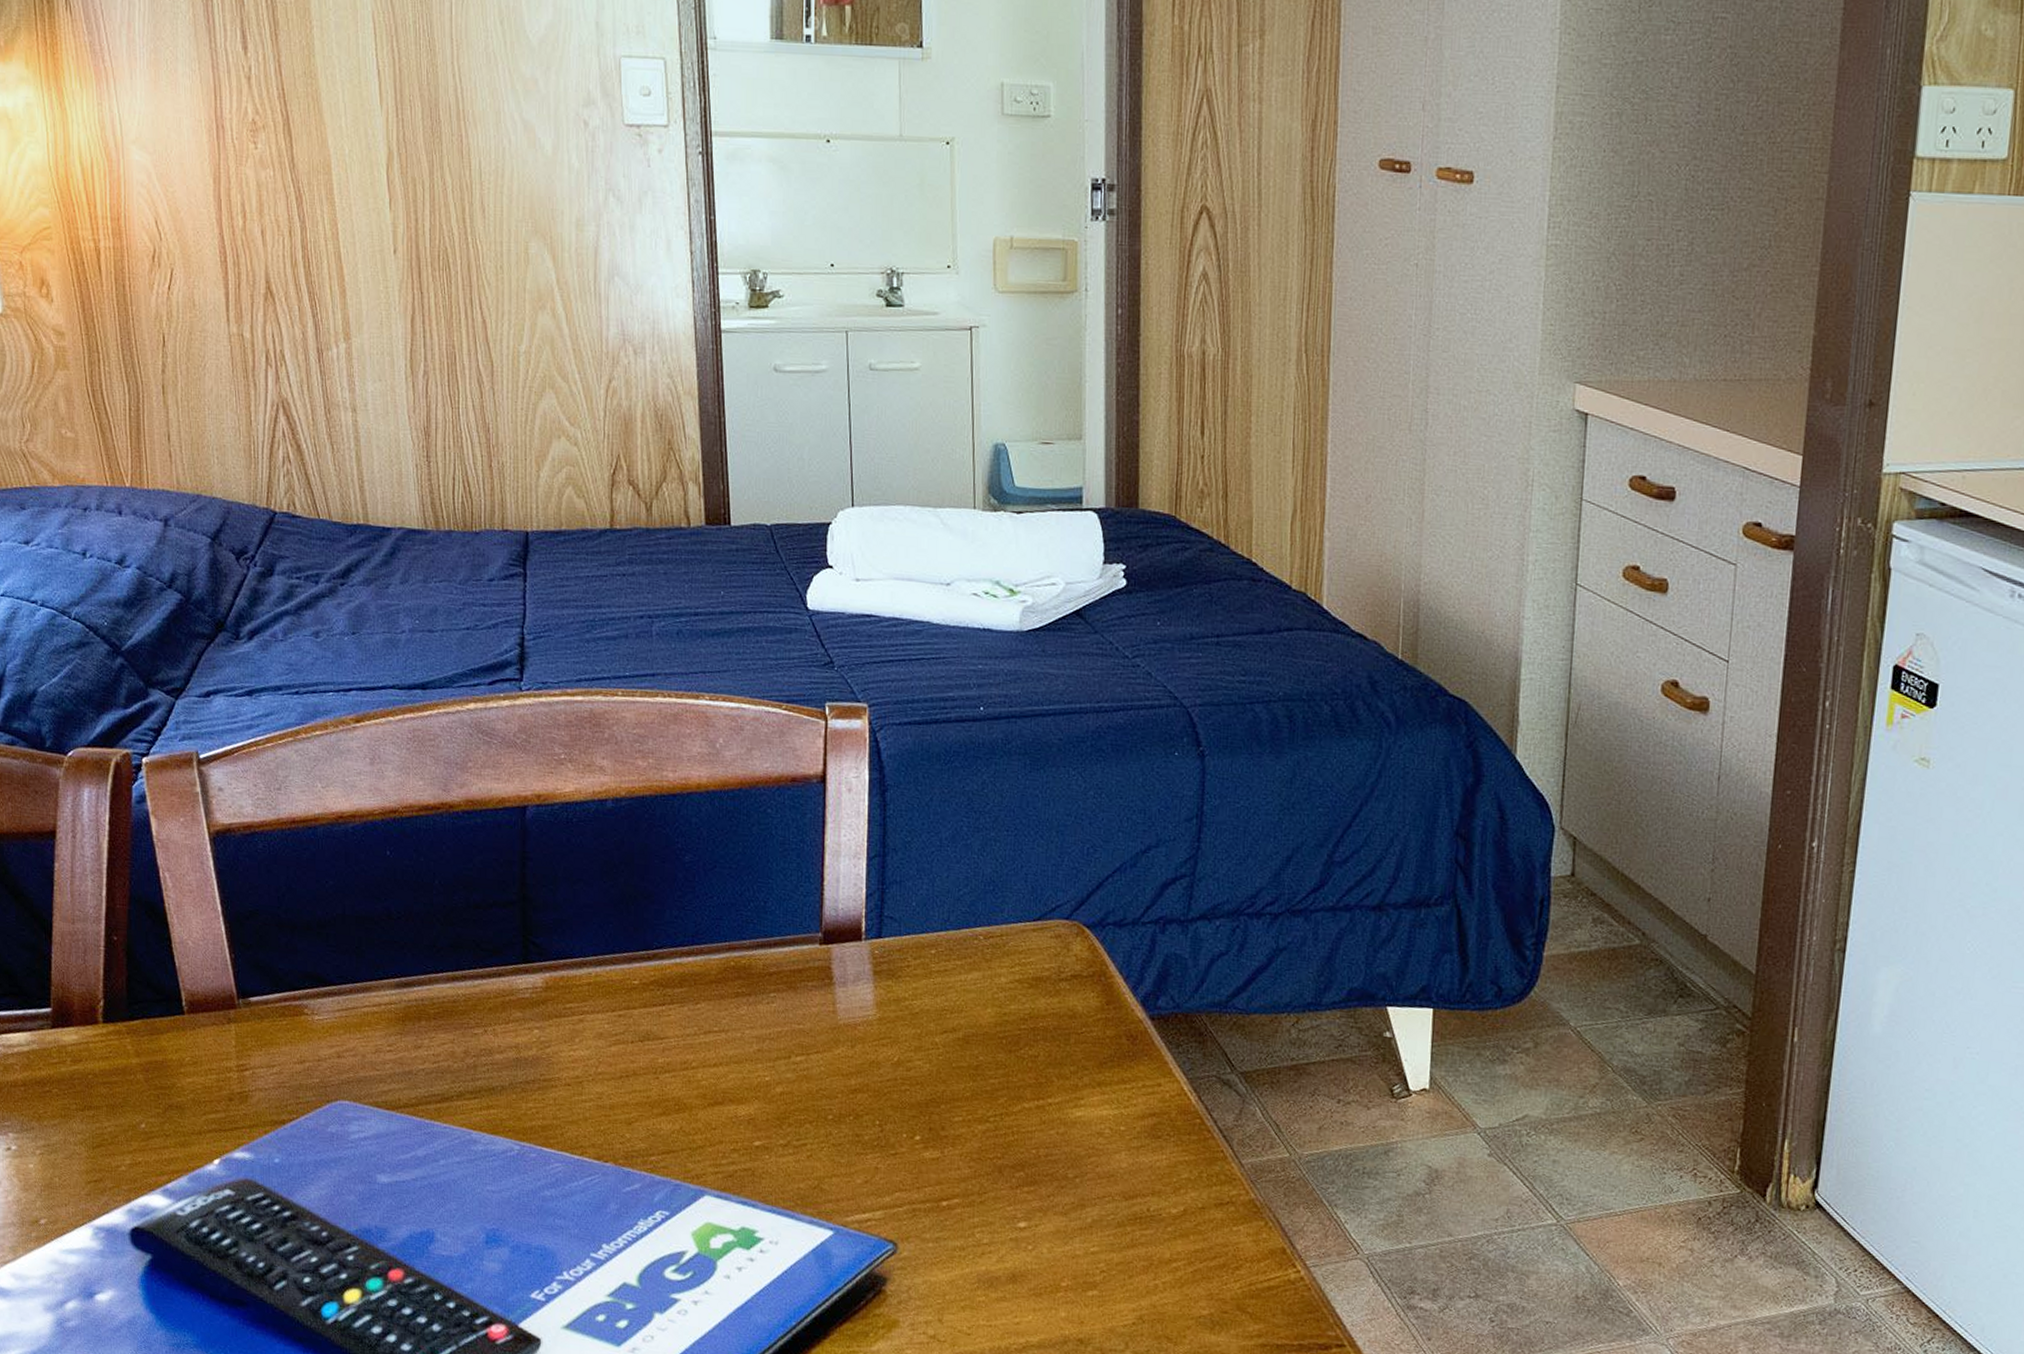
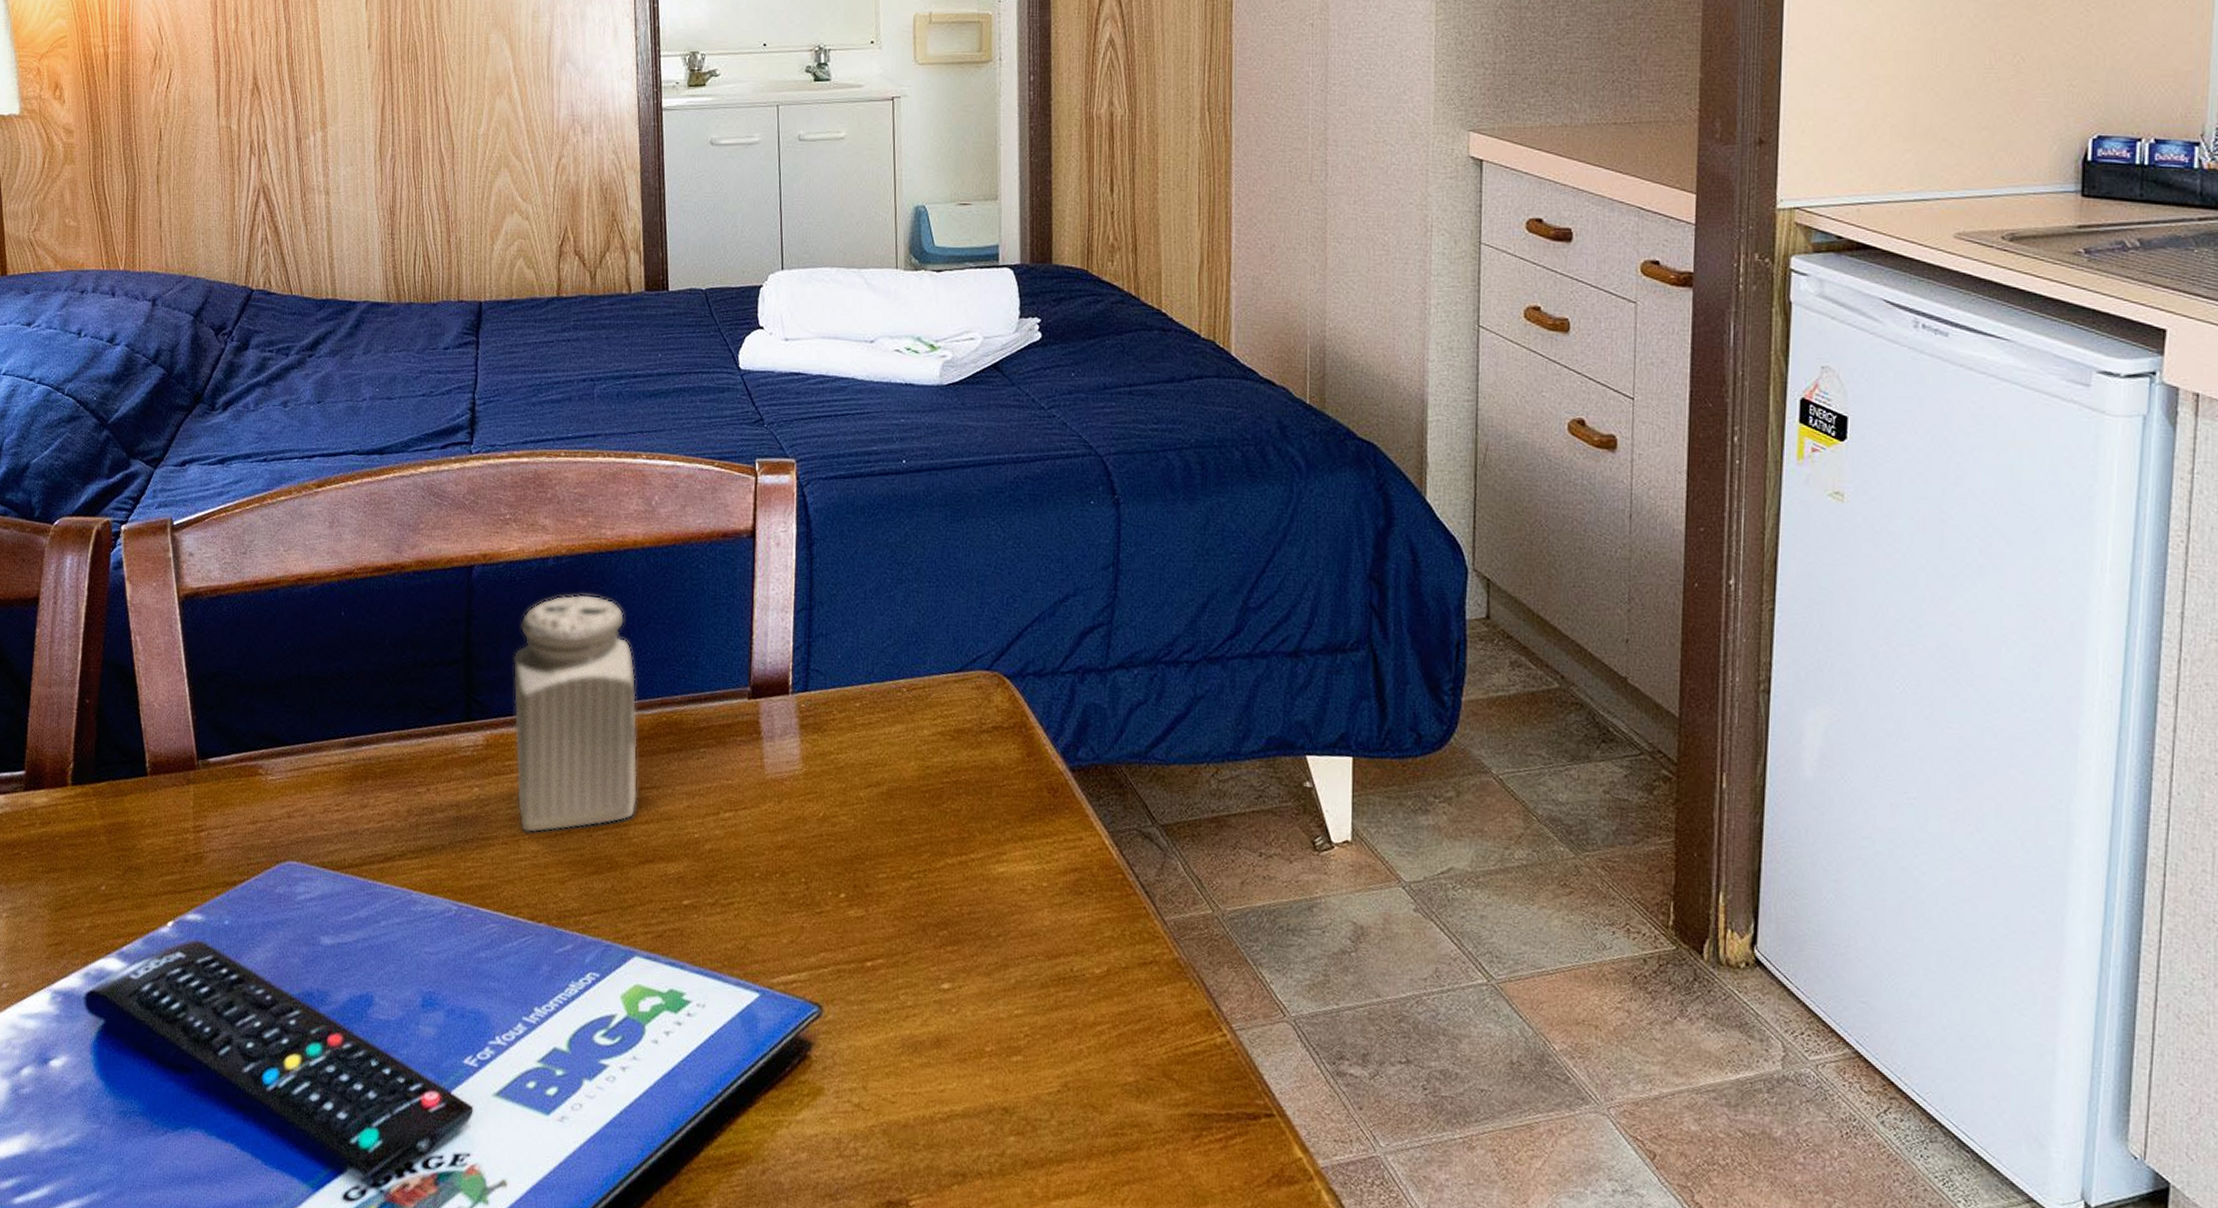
salt shaker: none [572,836,706,1075] -> present [513,593,638,834]

